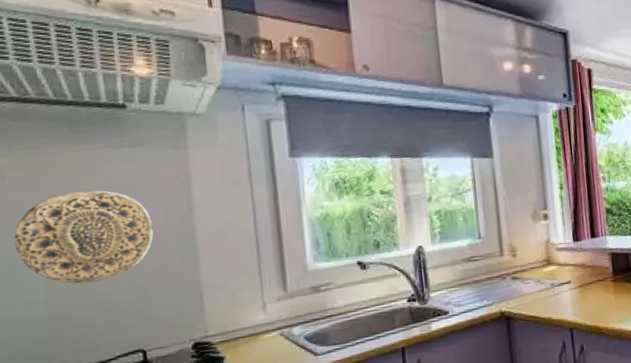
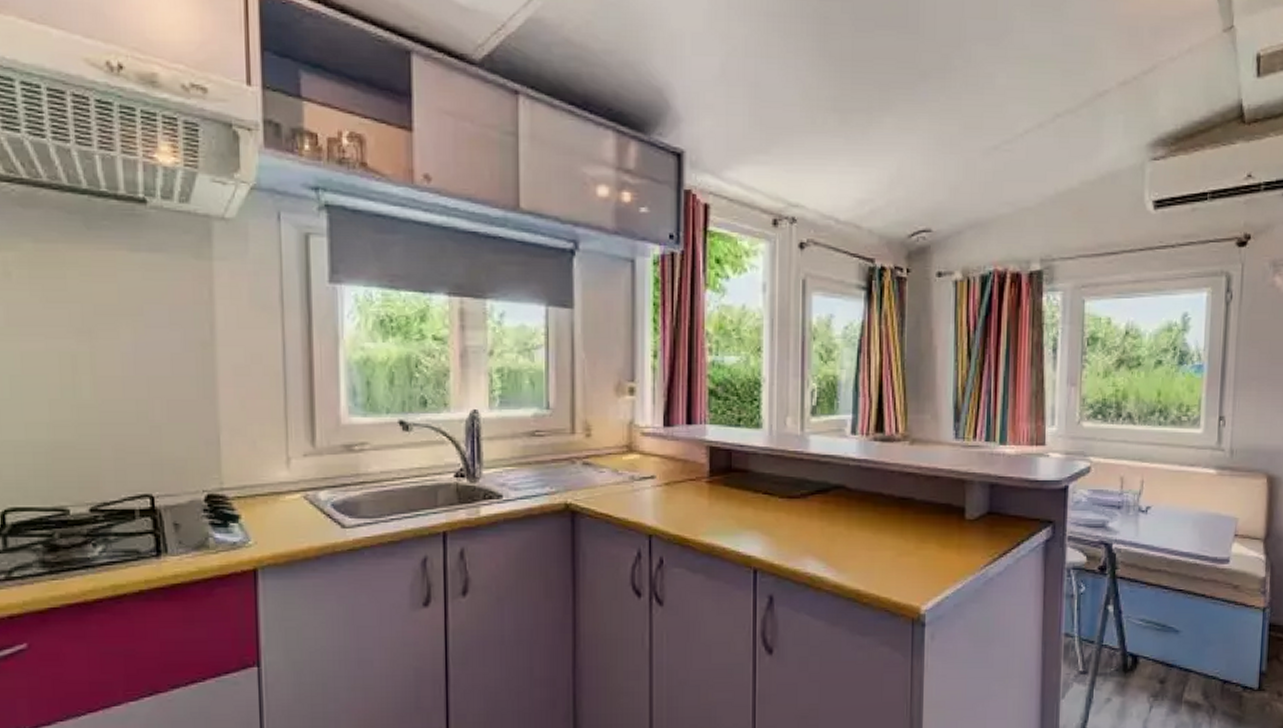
decorative plate: present [14,190,154,284] -> none [18,299,169,409]

